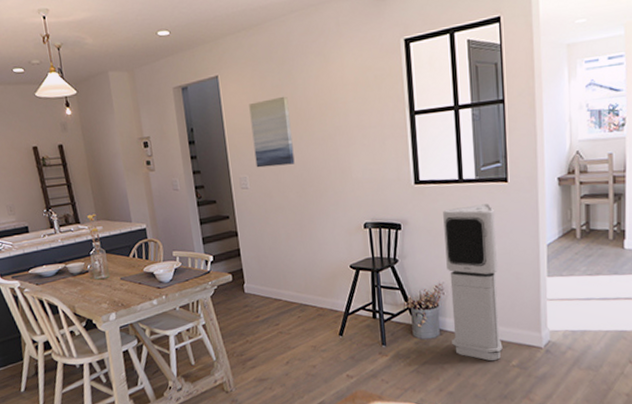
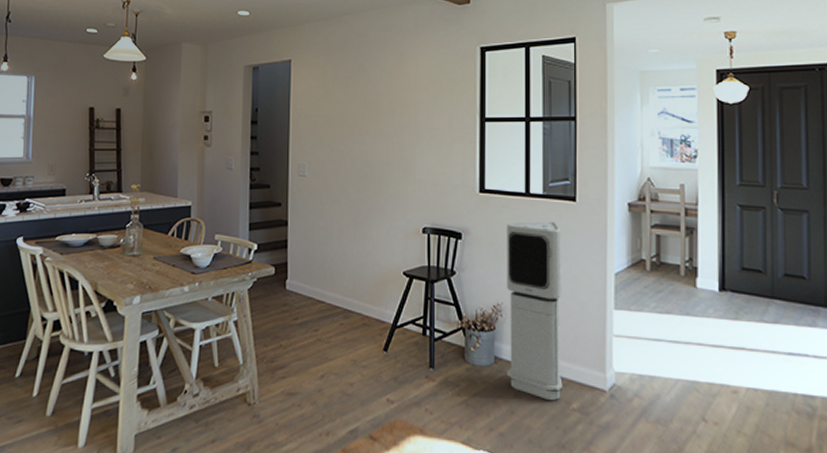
wall art: present [249,96,295,168] -> none [317,87,359,157]

